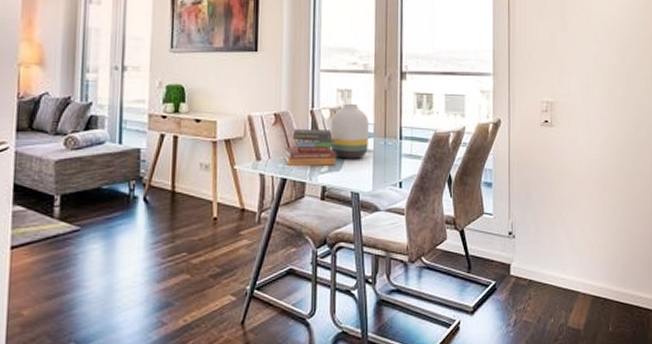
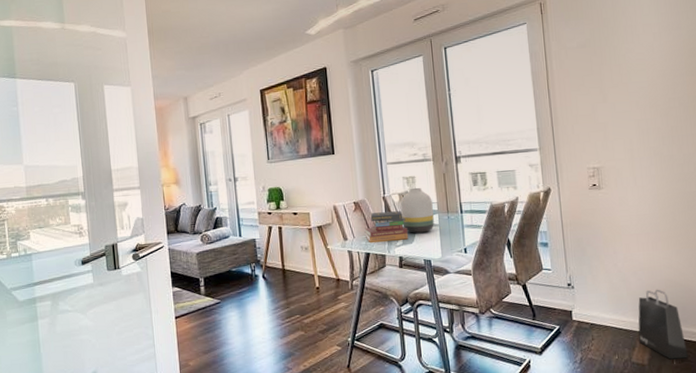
shopping bag: none [576,244,624,325] -> present [638,289,688,360]

